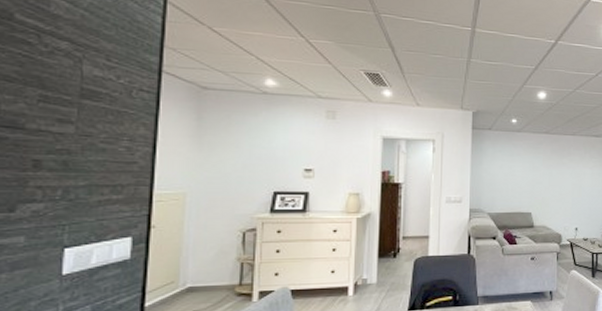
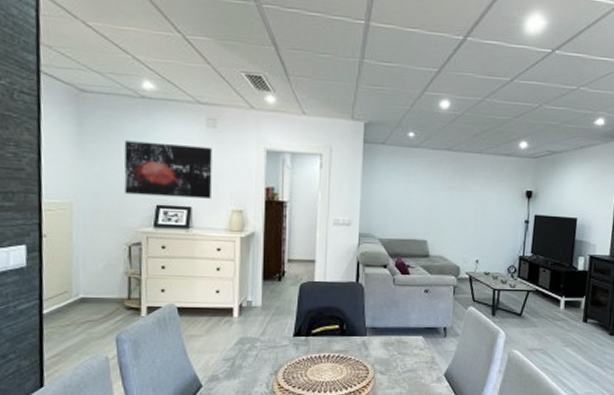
wall art: none [242,132,331,184] -> present [124,140,212,199]

